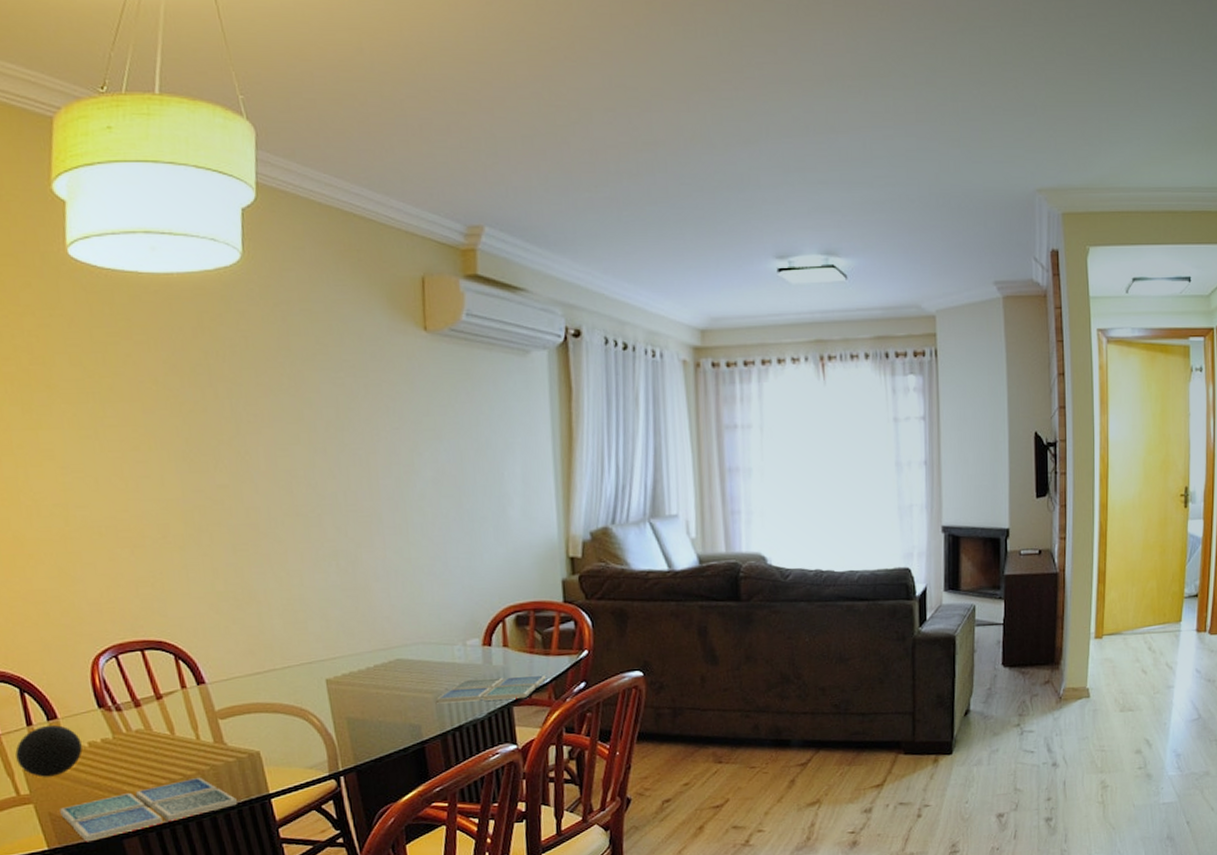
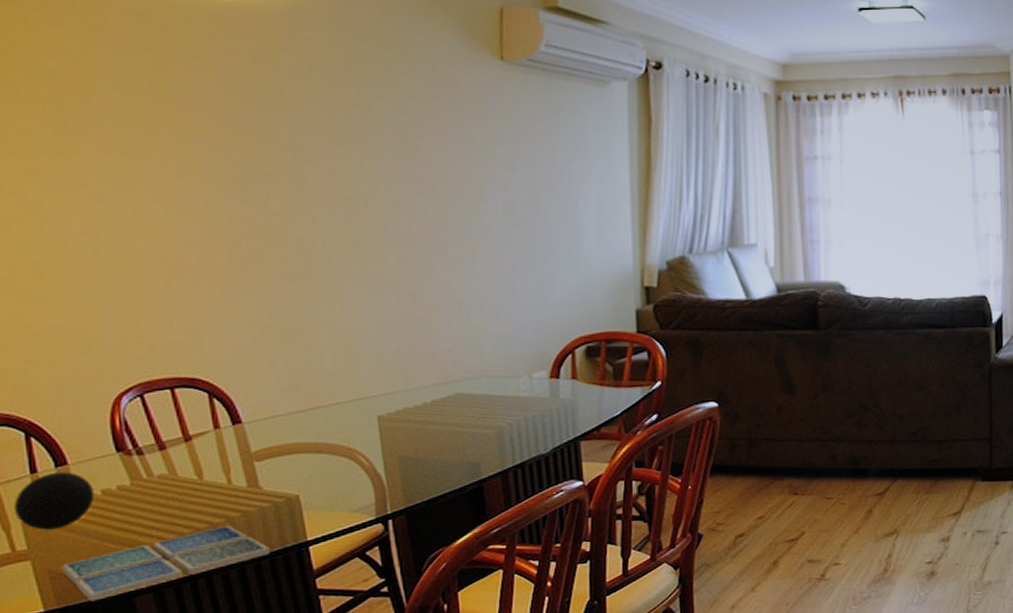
drink coaster: present [436,675,546,704] -> none [498,408,616,440]

